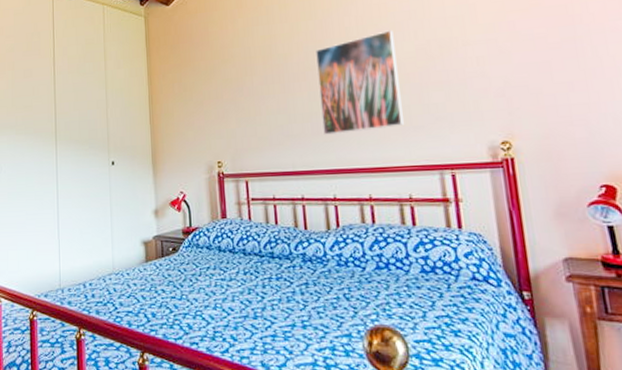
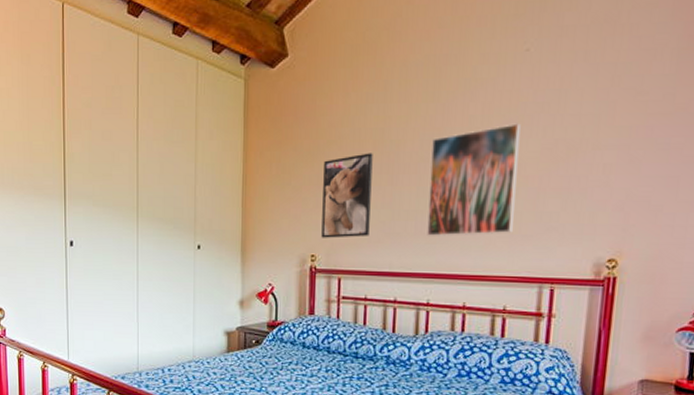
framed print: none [221,66,270,145] -> present [321,153,373,238]

